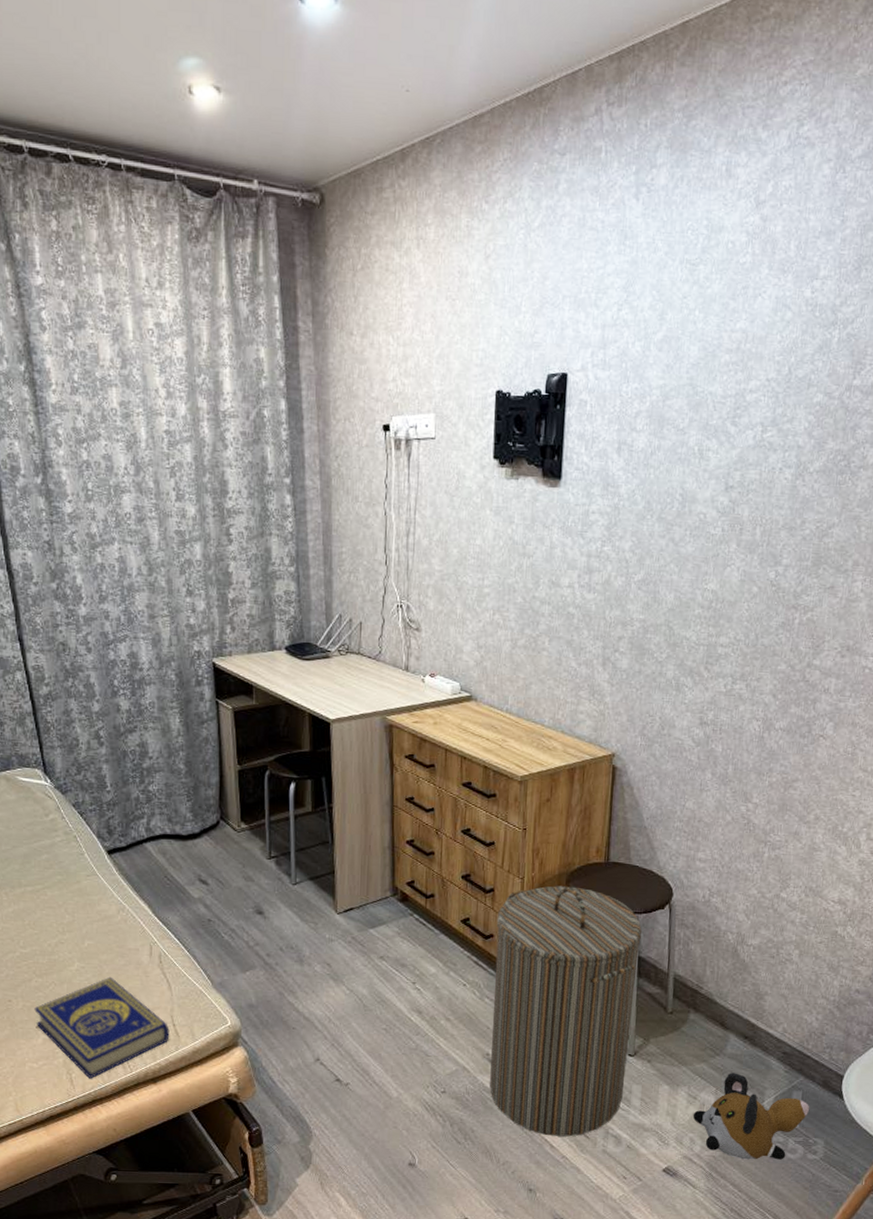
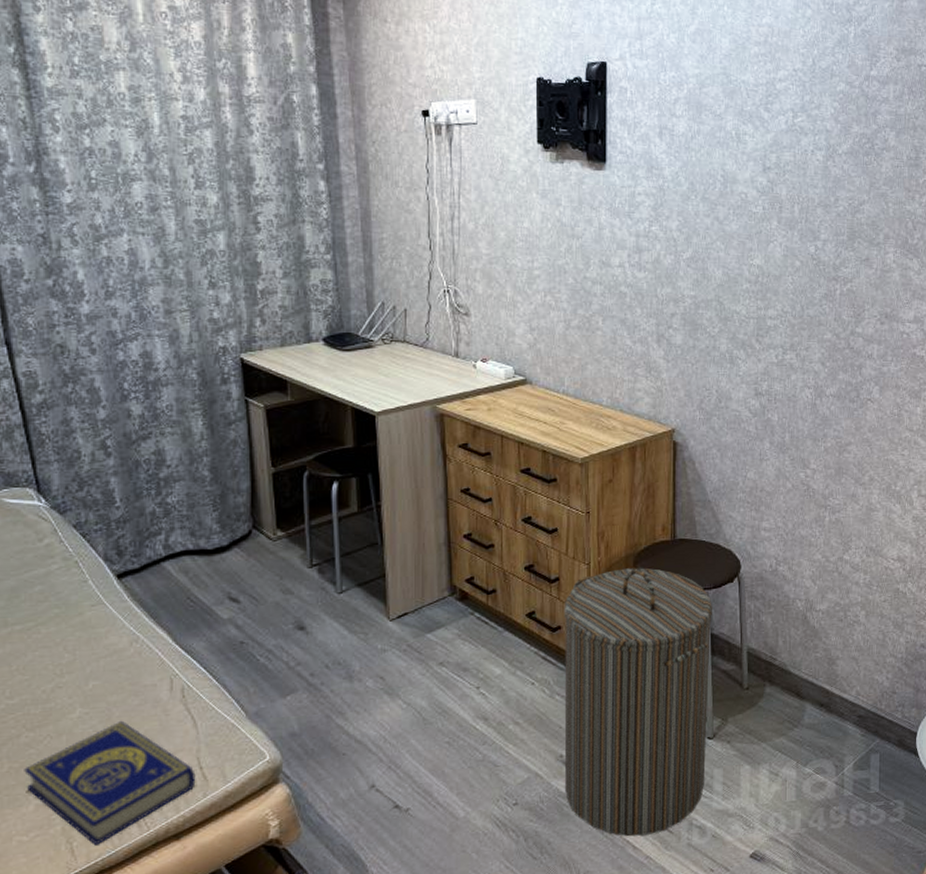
plush toy: present [693,1073,809,1160] -> none [776,743,887,833]

